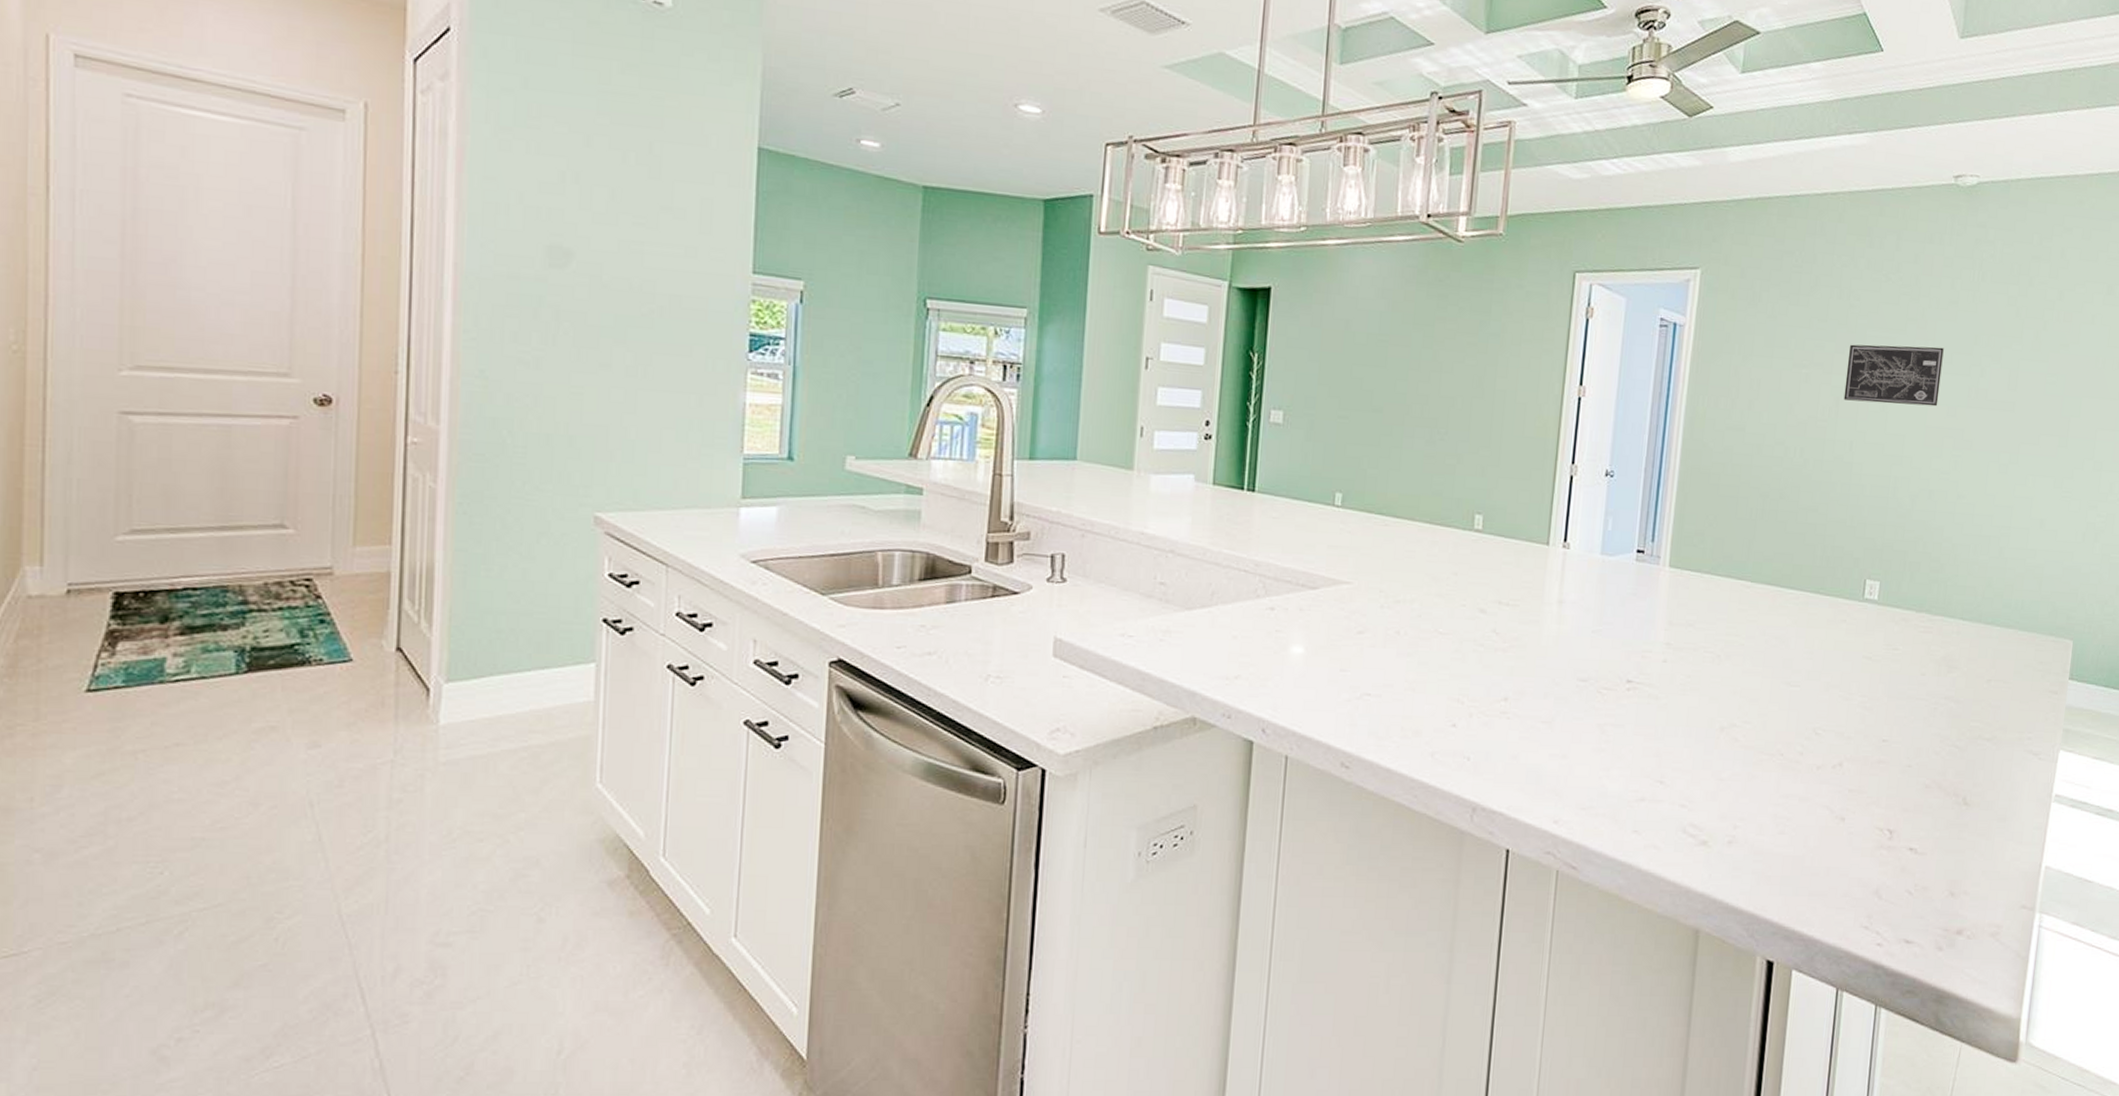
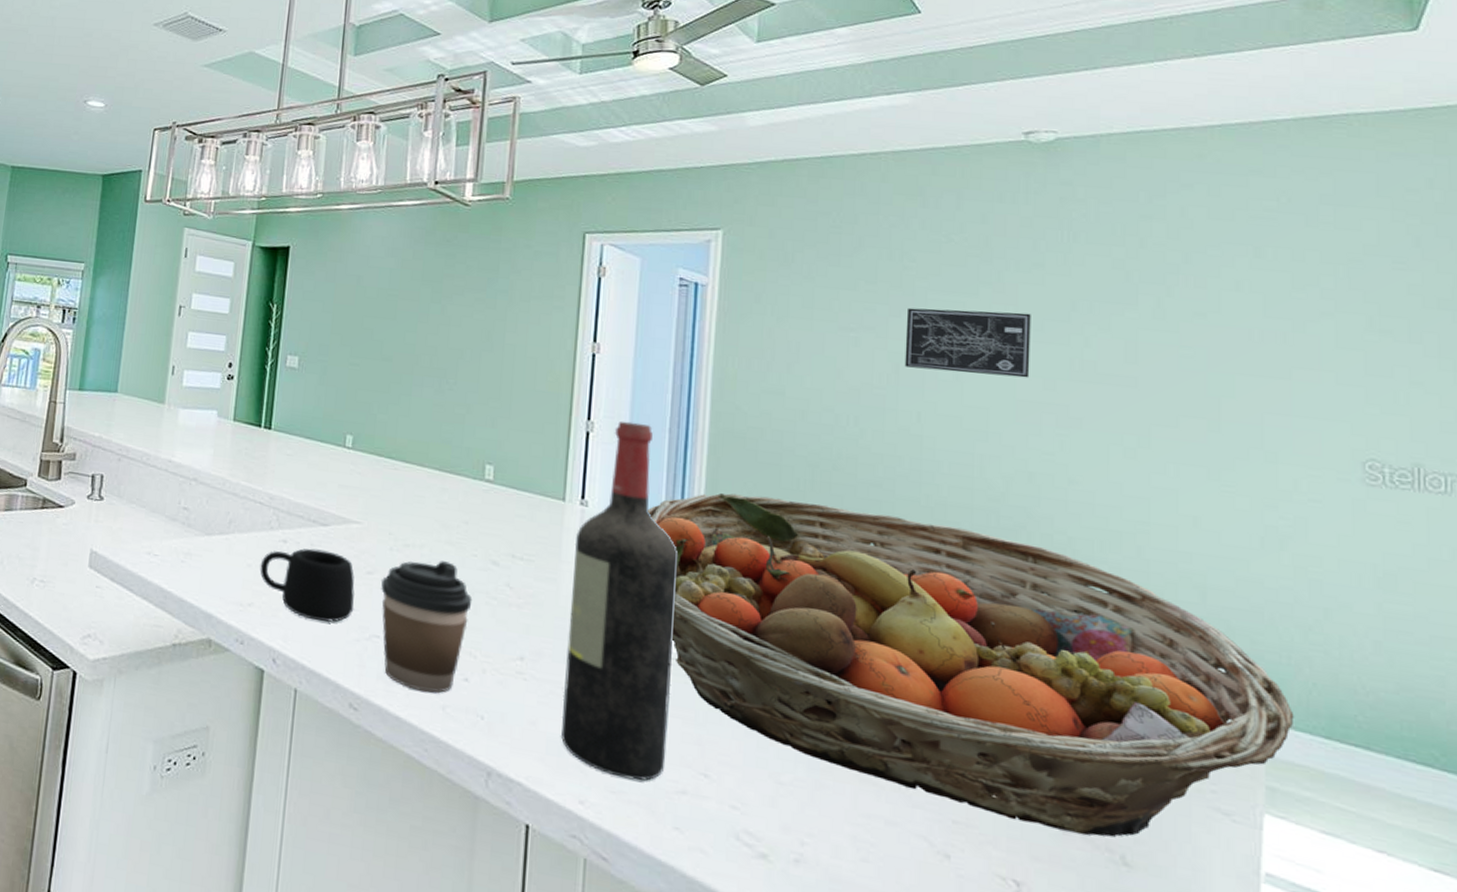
mug: none [1246,613,1346,686] -> present [260,548,355,622]
coffee cup: none [1371,614,1461,742] -> present [380,560,473,693]
wine bottle: none [1538,463,1648,795] -> present [560,420,679,781]
fruit basket: none [1623,526,2088,786] -> present [648,492,1294,837]

